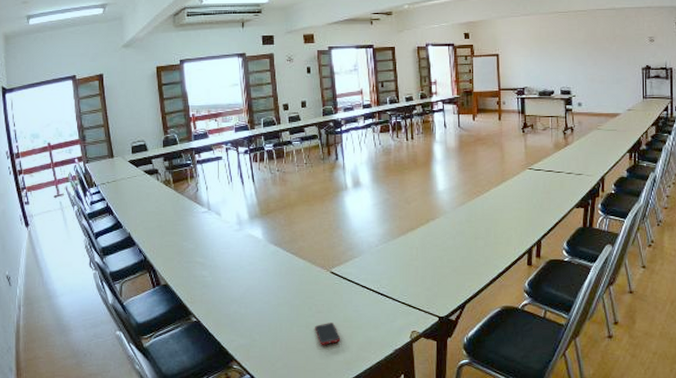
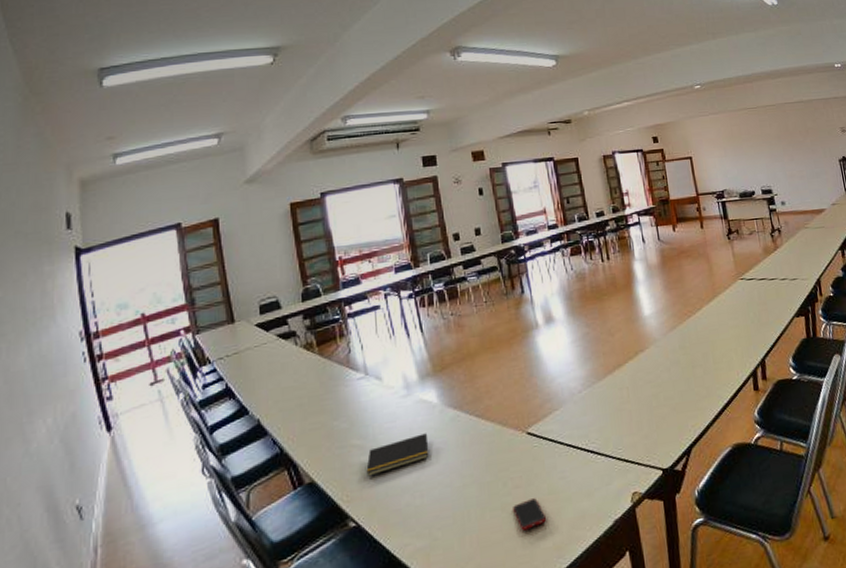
notepad: none [206,261,254,287] -> present [366,433,428,477]

